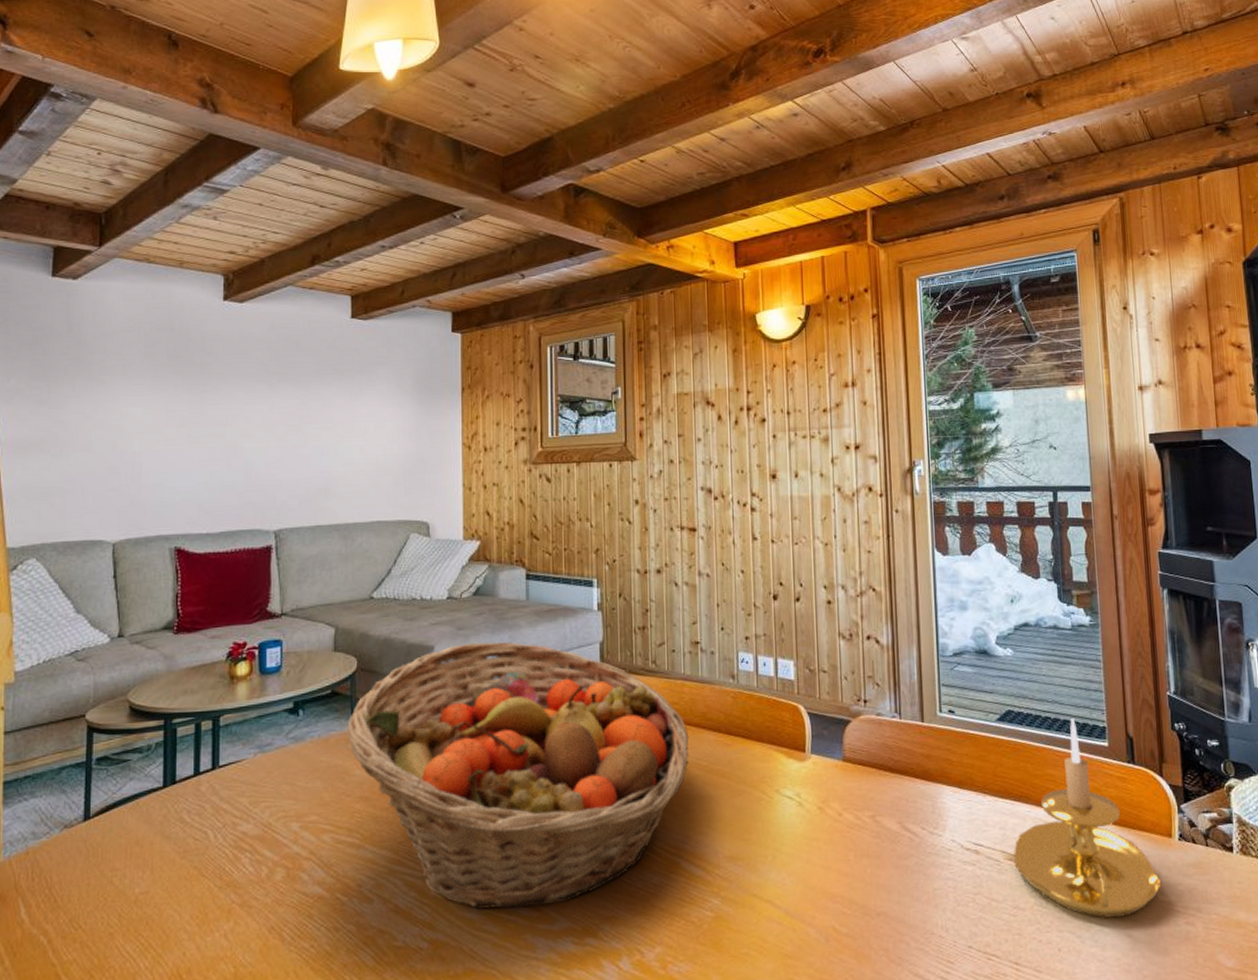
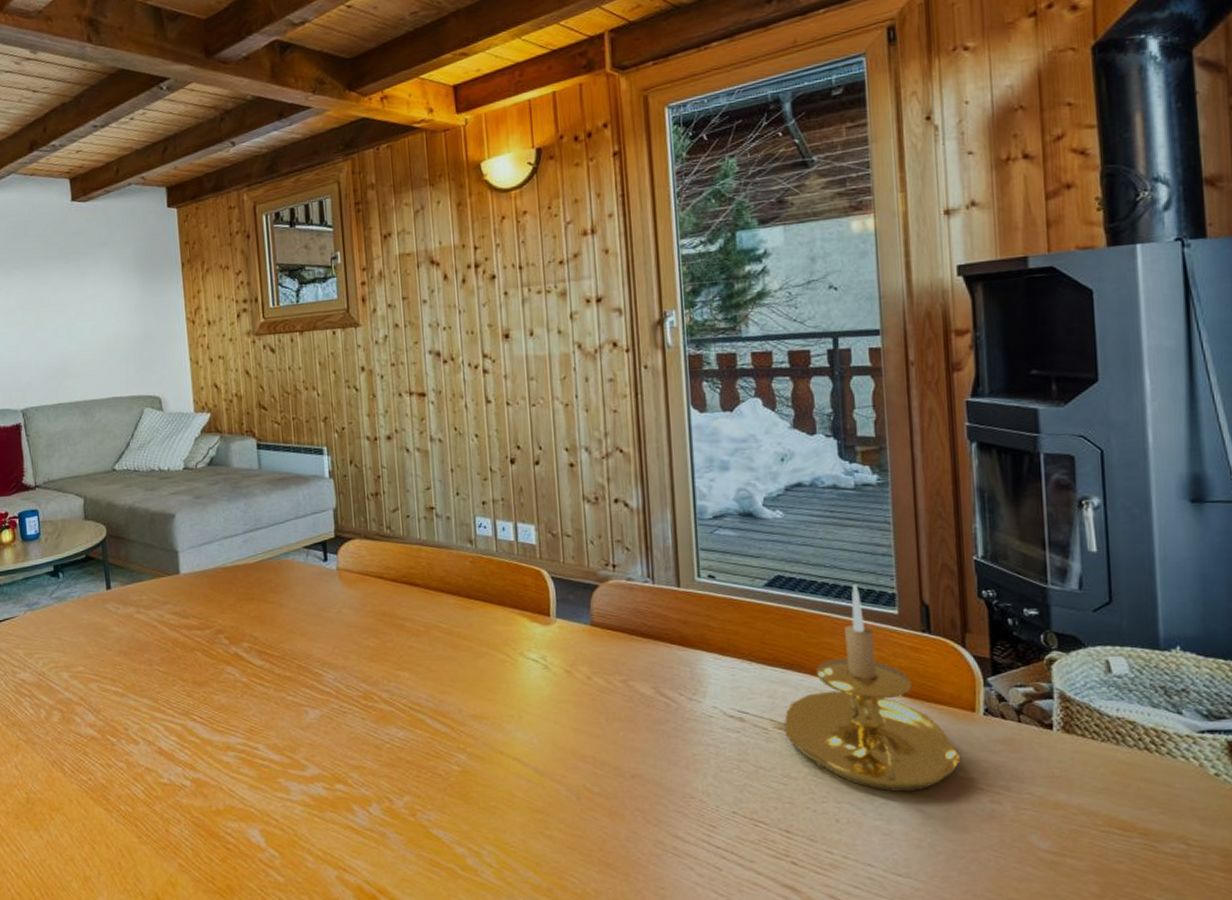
fruit basket: present [348,642,689,909] -> none [103,509,429,755]

